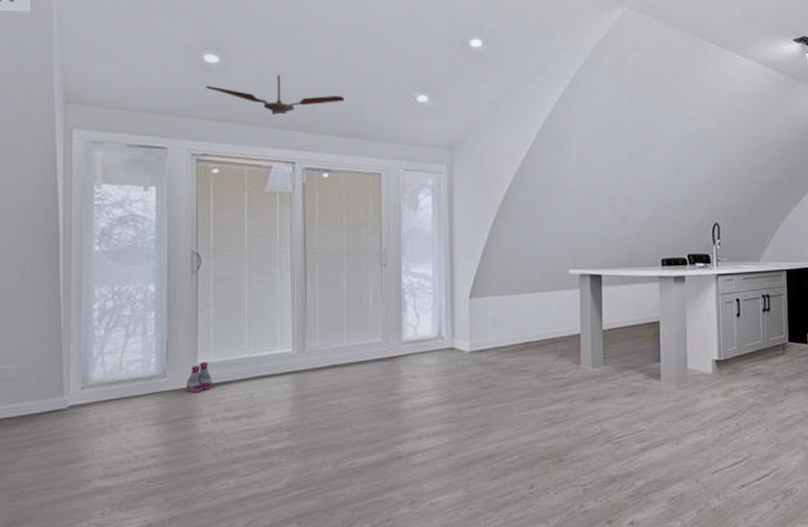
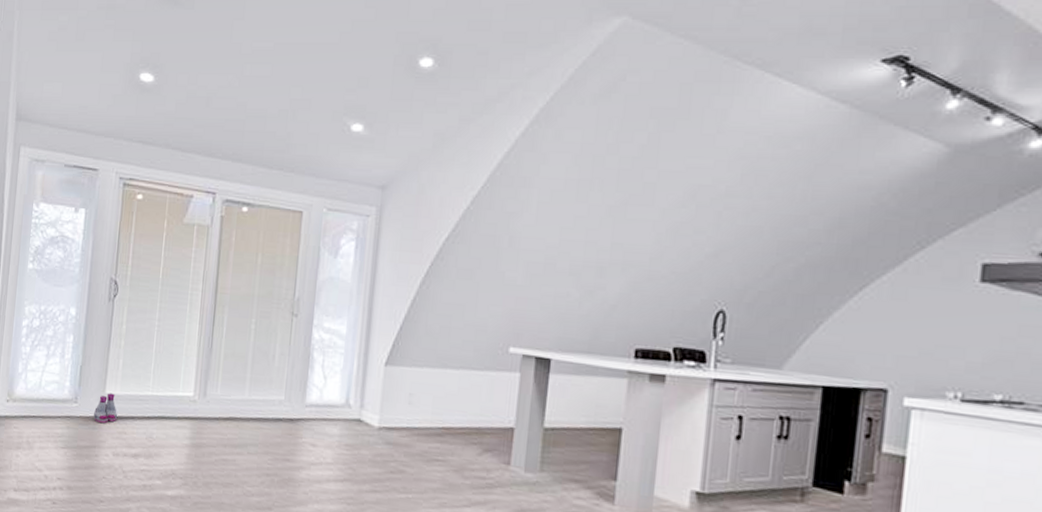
ceiling fan: present [205,75,345,115] -> none [138,96,273,140]

